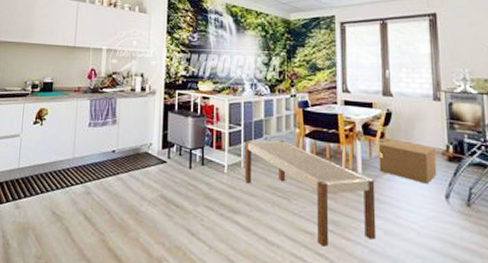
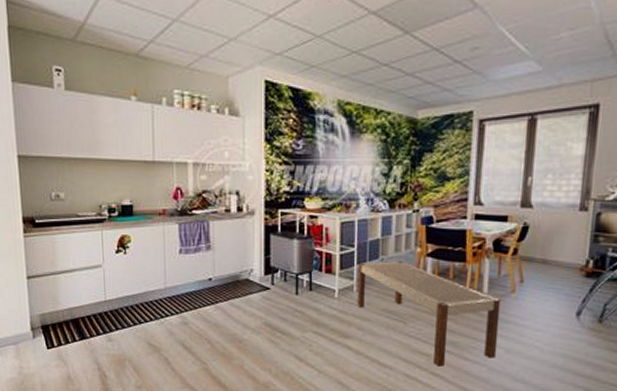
cardboard box: present [378,140,437,184] -> none [507,256,574,302]

